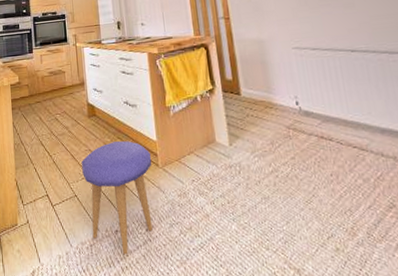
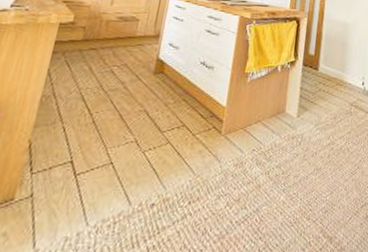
stool: present [81,141,153,254] -> none [119,104,217,231]

